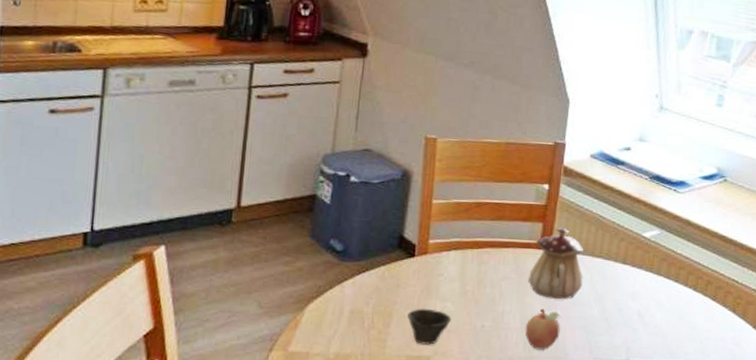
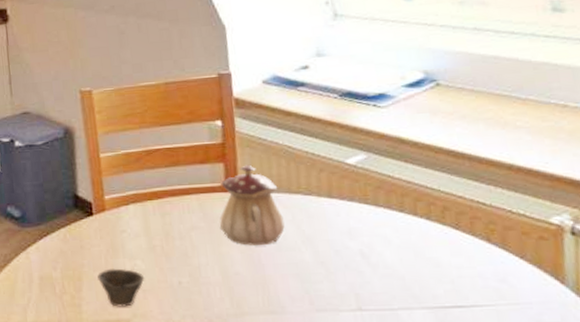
fruit: present [525,309,561,350] -> none [227,258,270,305]

